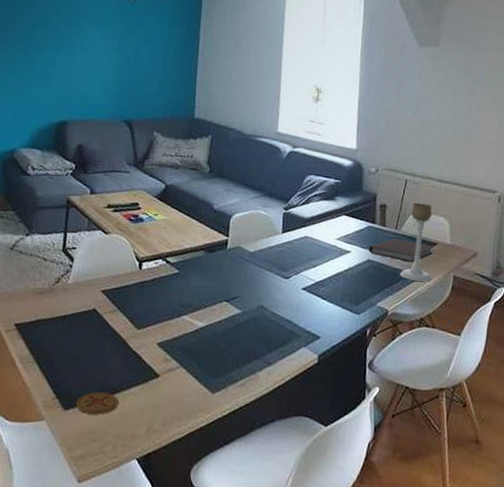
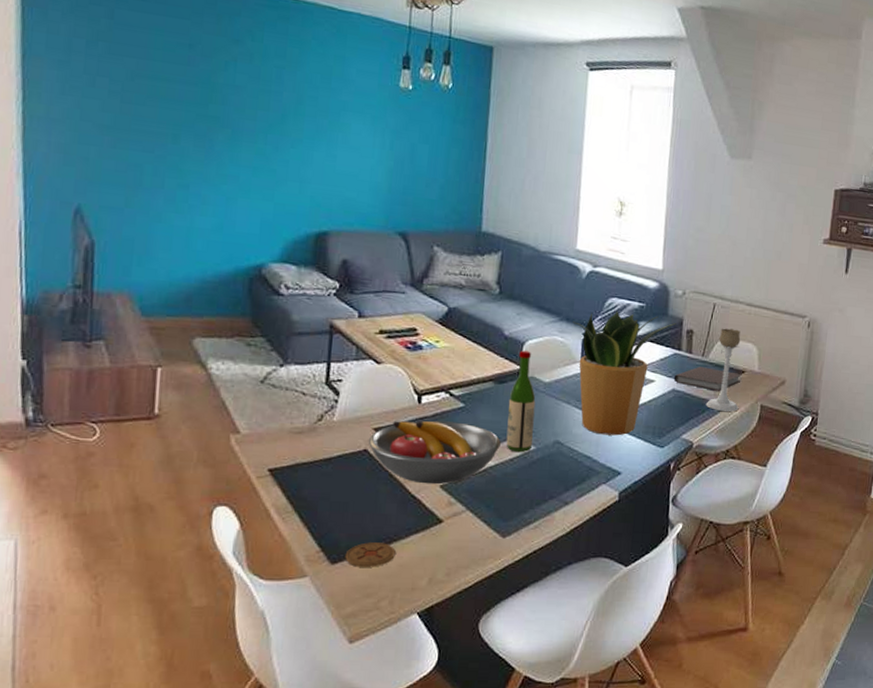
fruit bowl: none [96,284,211,342] -> present [368,420,501,485]
wine bottle: none [215,223,242,315] -> present [506,350,536,452]
potted plant: none [274,186,370,302] -> present [572,310,676,436]

